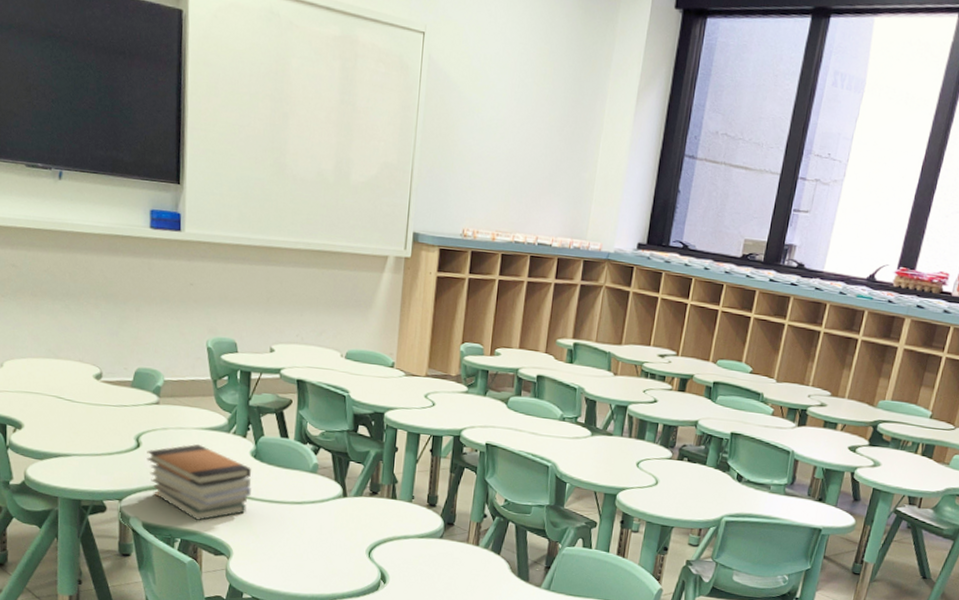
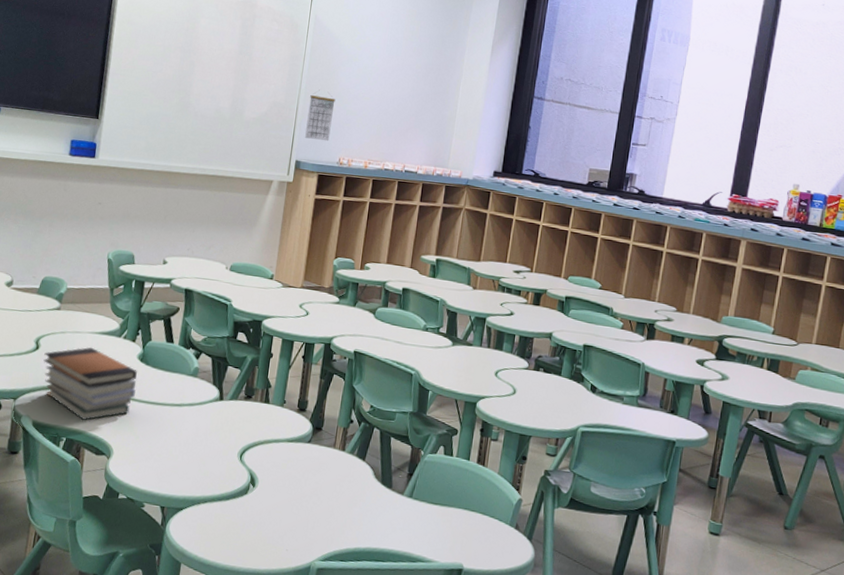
calendar: none [423,147,456,210] -> present [305,89,336,142]

